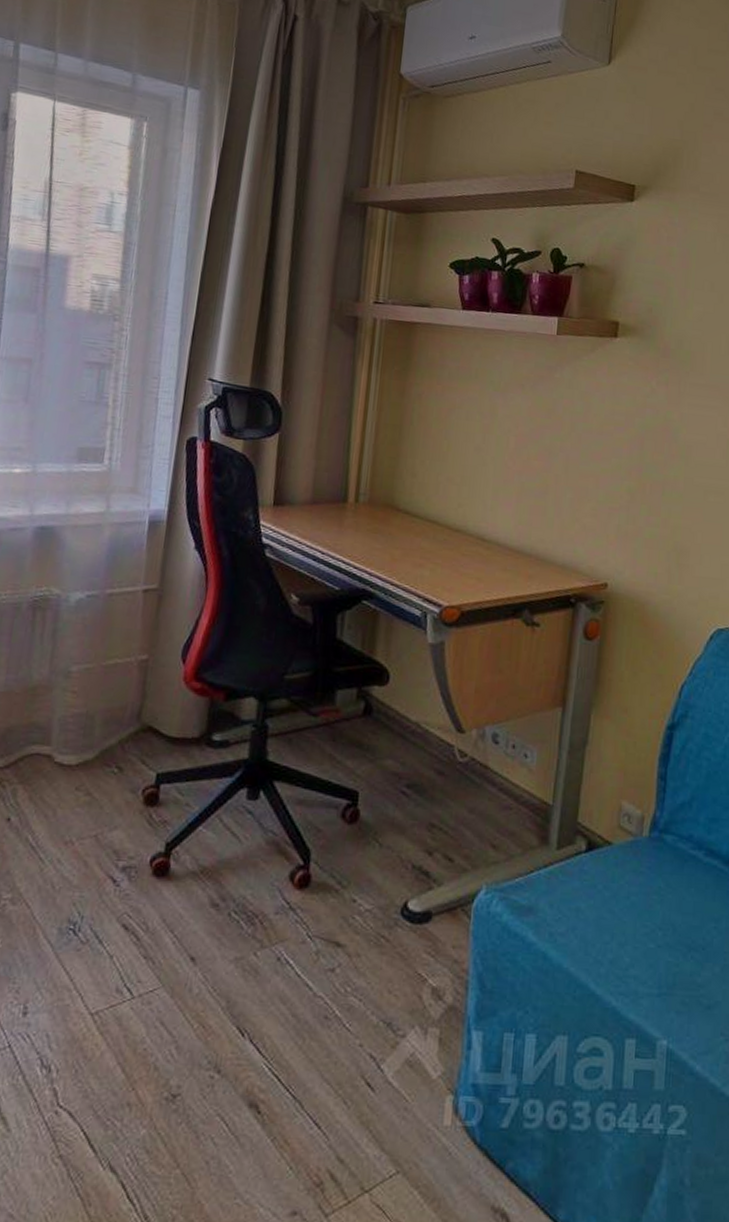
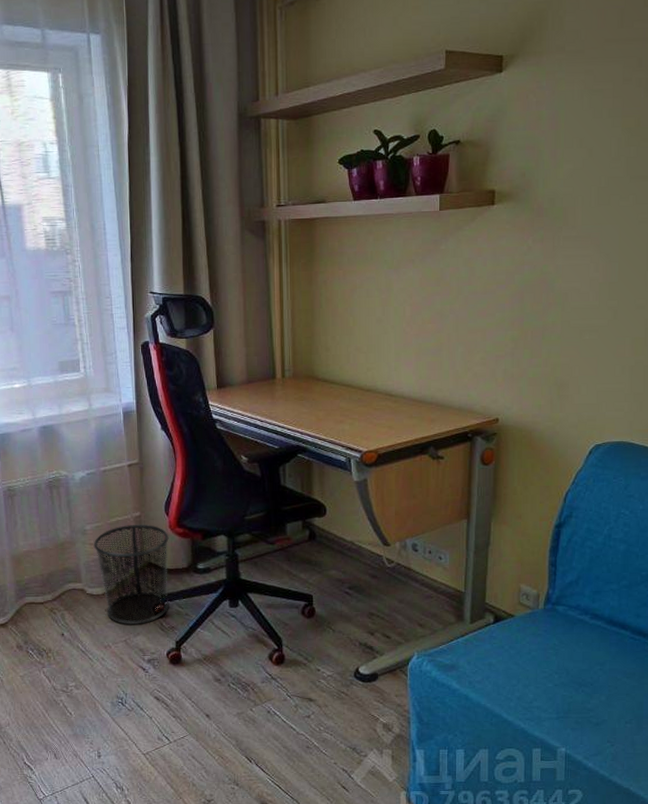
waste bin: none [76,670,181,814] -> present [93,524,169,624]

